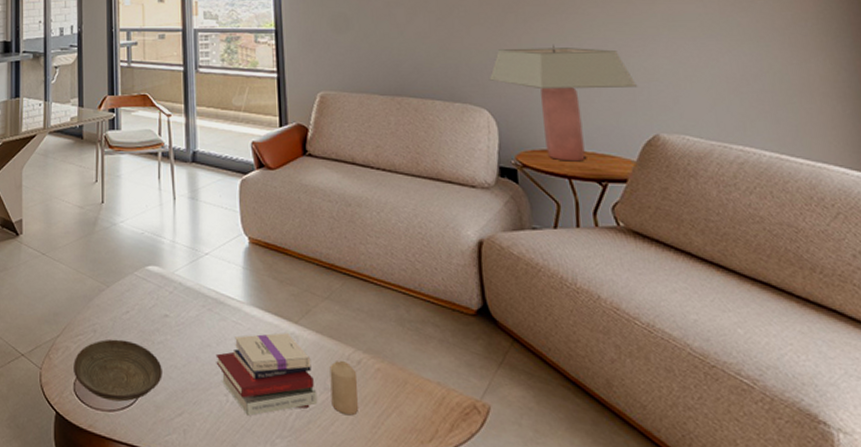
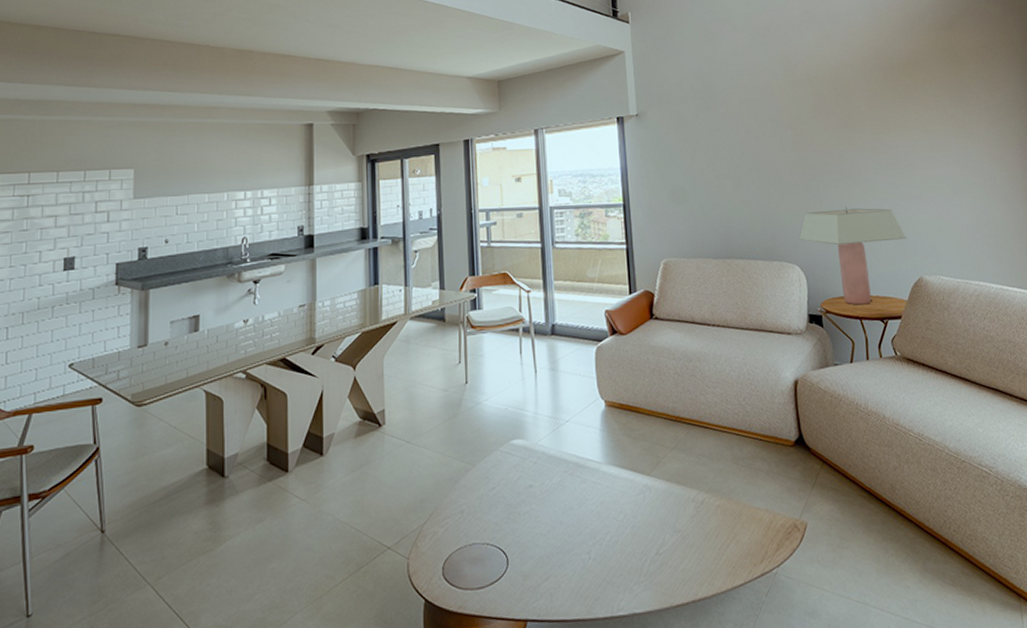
decorative bowl: present [74,339,162,402] -> none [441,516,529,579]
books: present [215,333,318,416] -> none [578,485,669,568]
candle: present [329,361,358,416] -> none [678,503,703,552]

